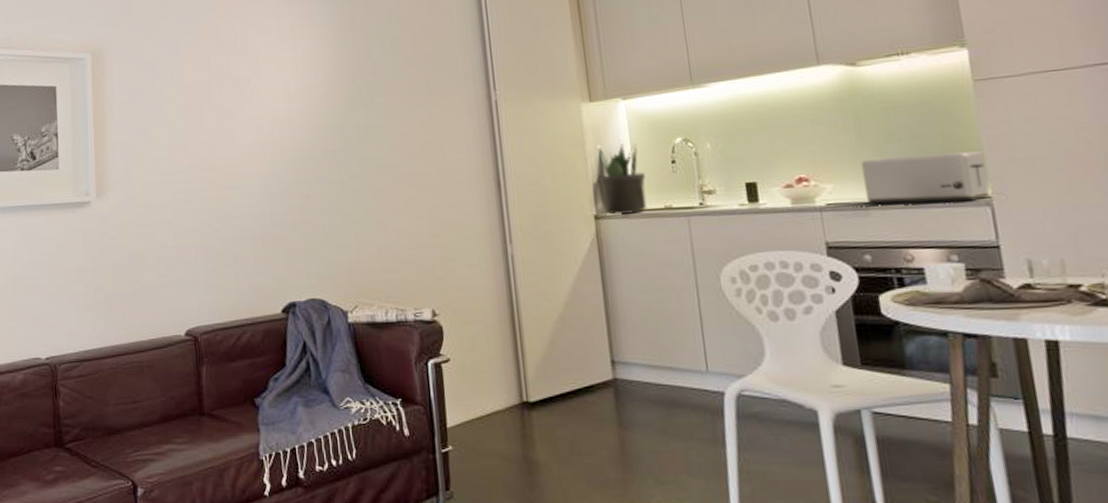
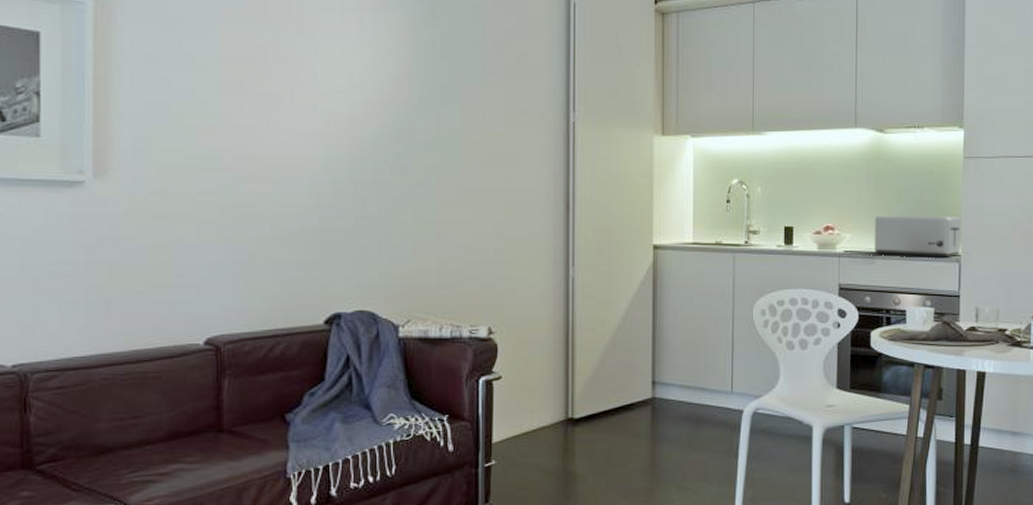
planter: present [597,143,647,216] -> none [660,179,702,248]

